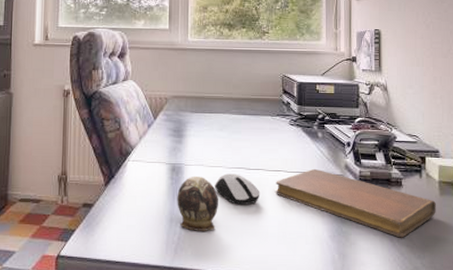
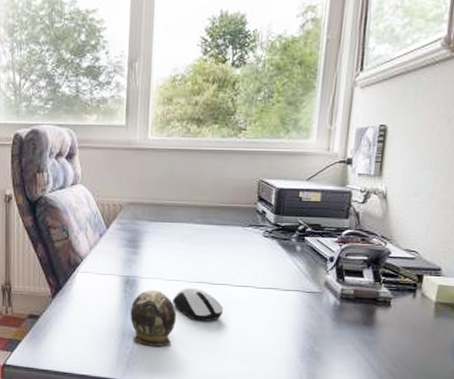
notebook: present [276,168,436,238] -> none [241,285,429,361]

